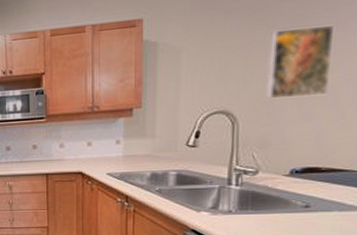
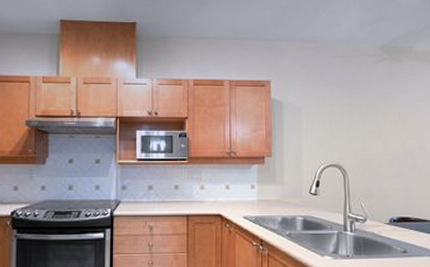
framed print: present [267,25,334,99] -> none [365,103,409,158]

